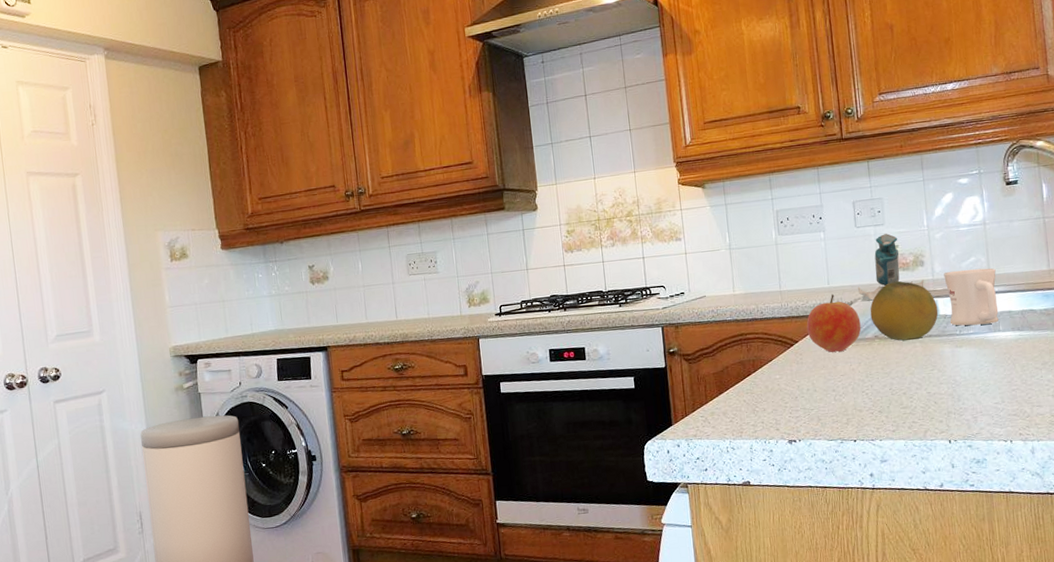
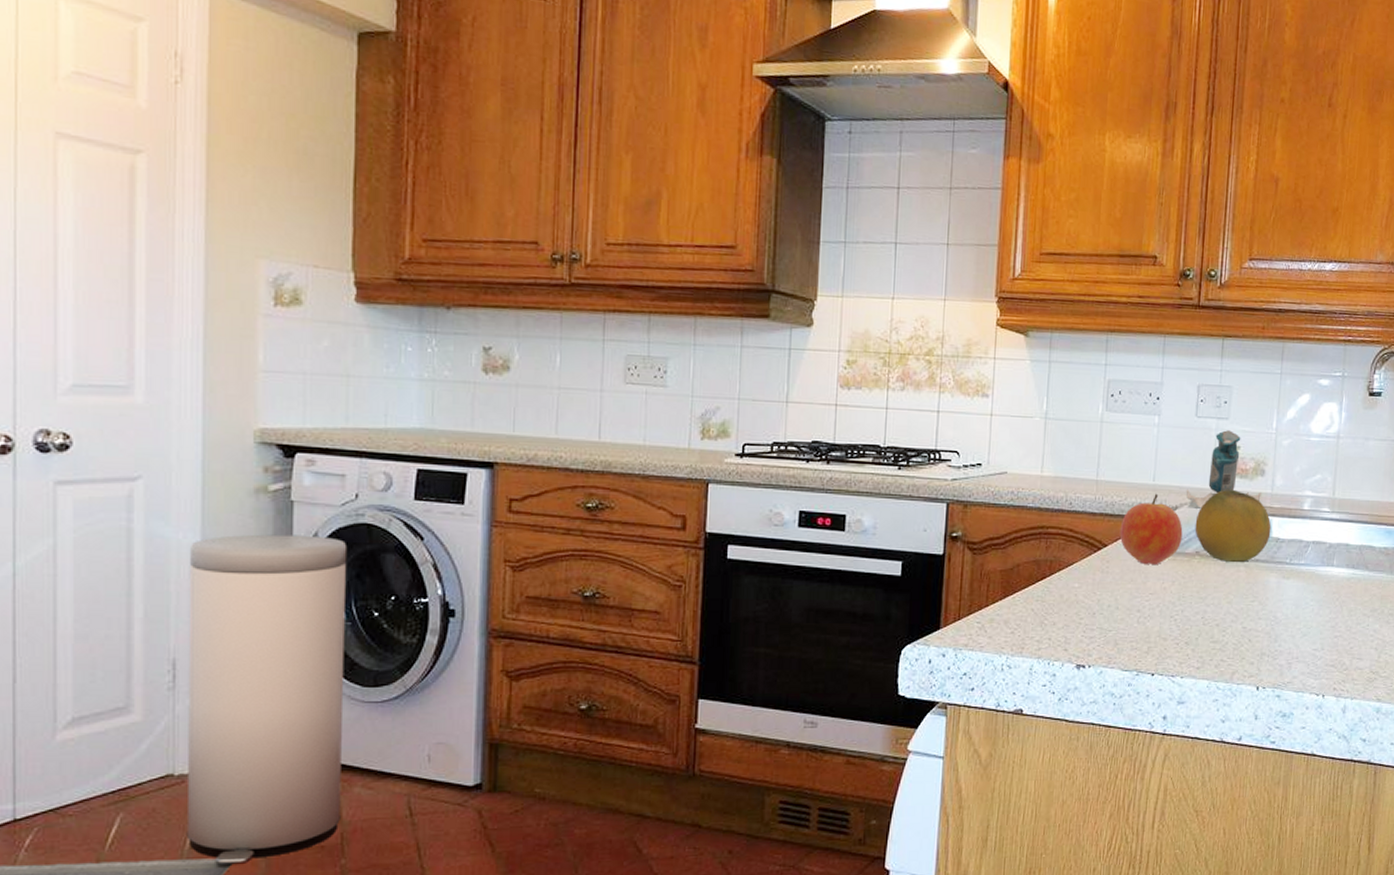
mug: present [944,268,999,326] -> none [1281,487,1341,556]

